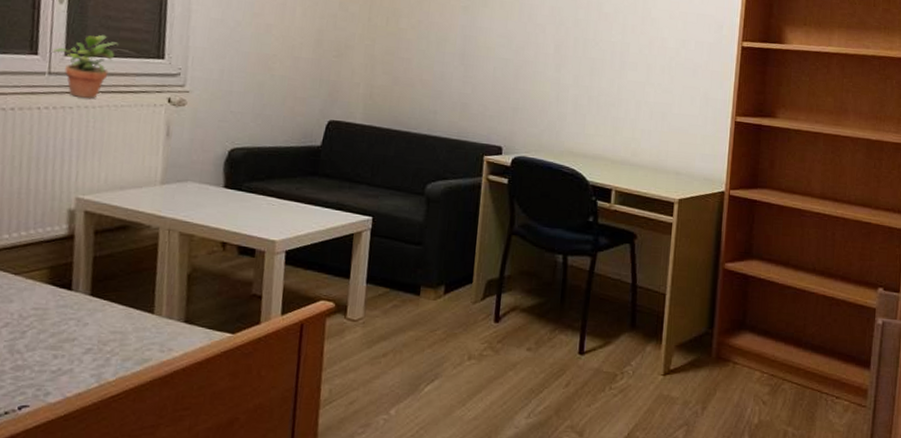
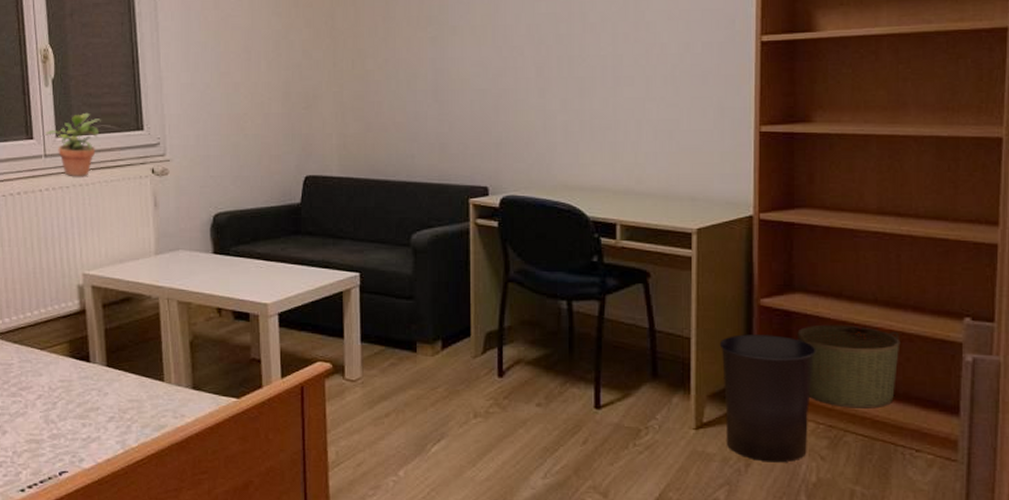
waste bin: none [687,293,766,406] -> present [719,334,816,463]
basket: none [752,288,831,361] -> present [797,324,901,409]

